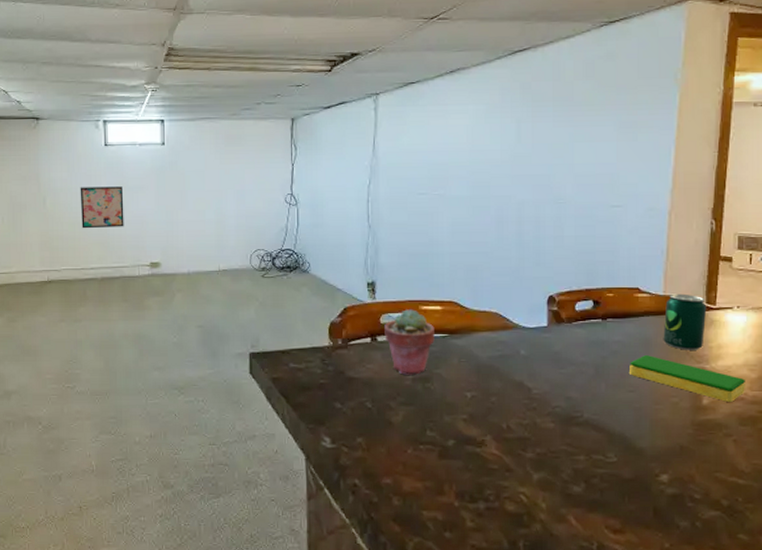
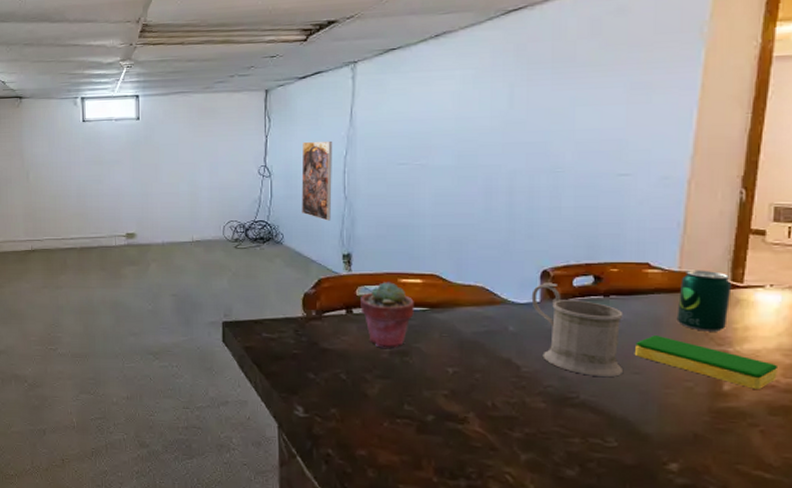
wall art: present [80,186,124,229] -> none [60,160,101,201]
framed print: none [327,170,356,249] -> present [301,140,332,221]
mug: none [540,307,619,396] -> present [531,282,623,378]

